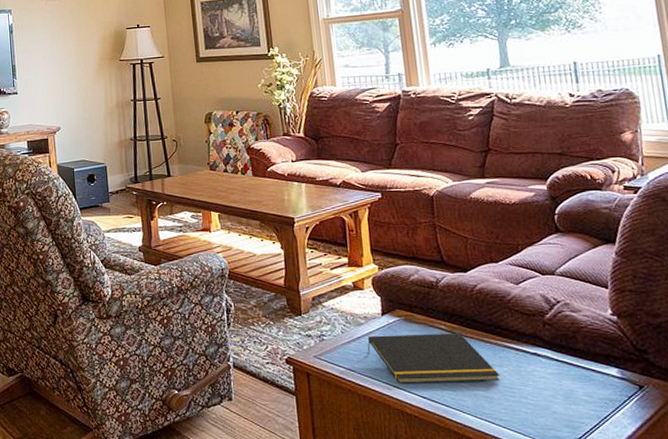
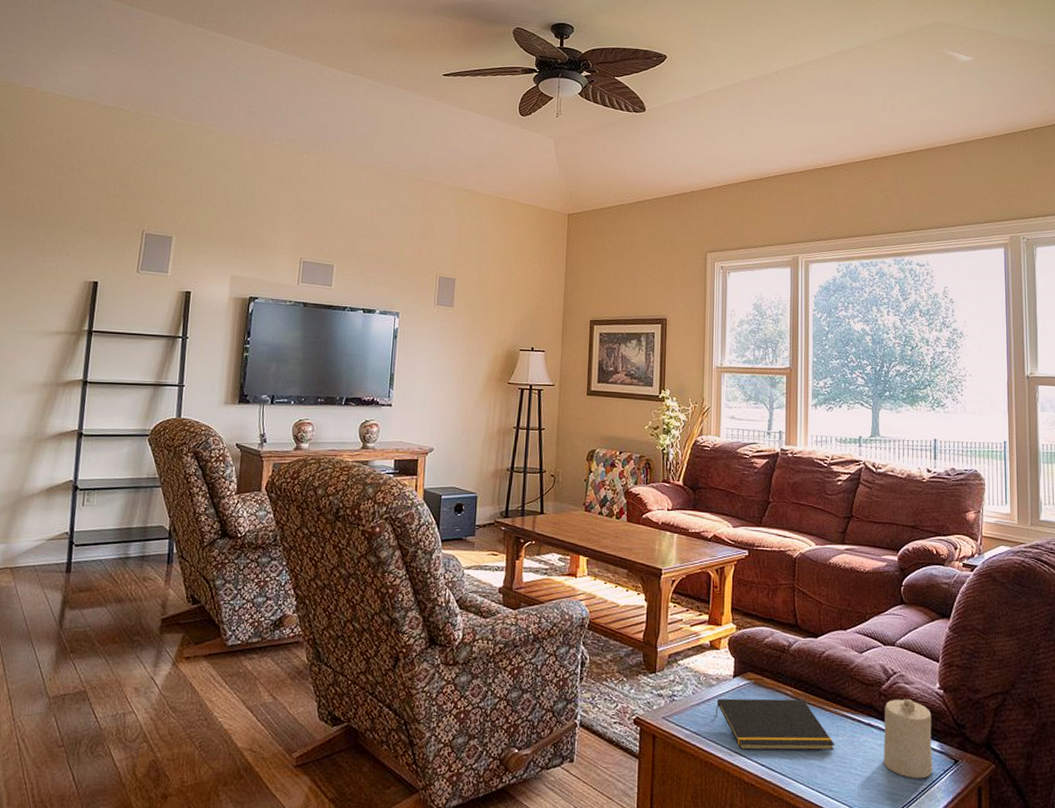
candle: none [551,326,615,406] -> present [884,698,932,779]

